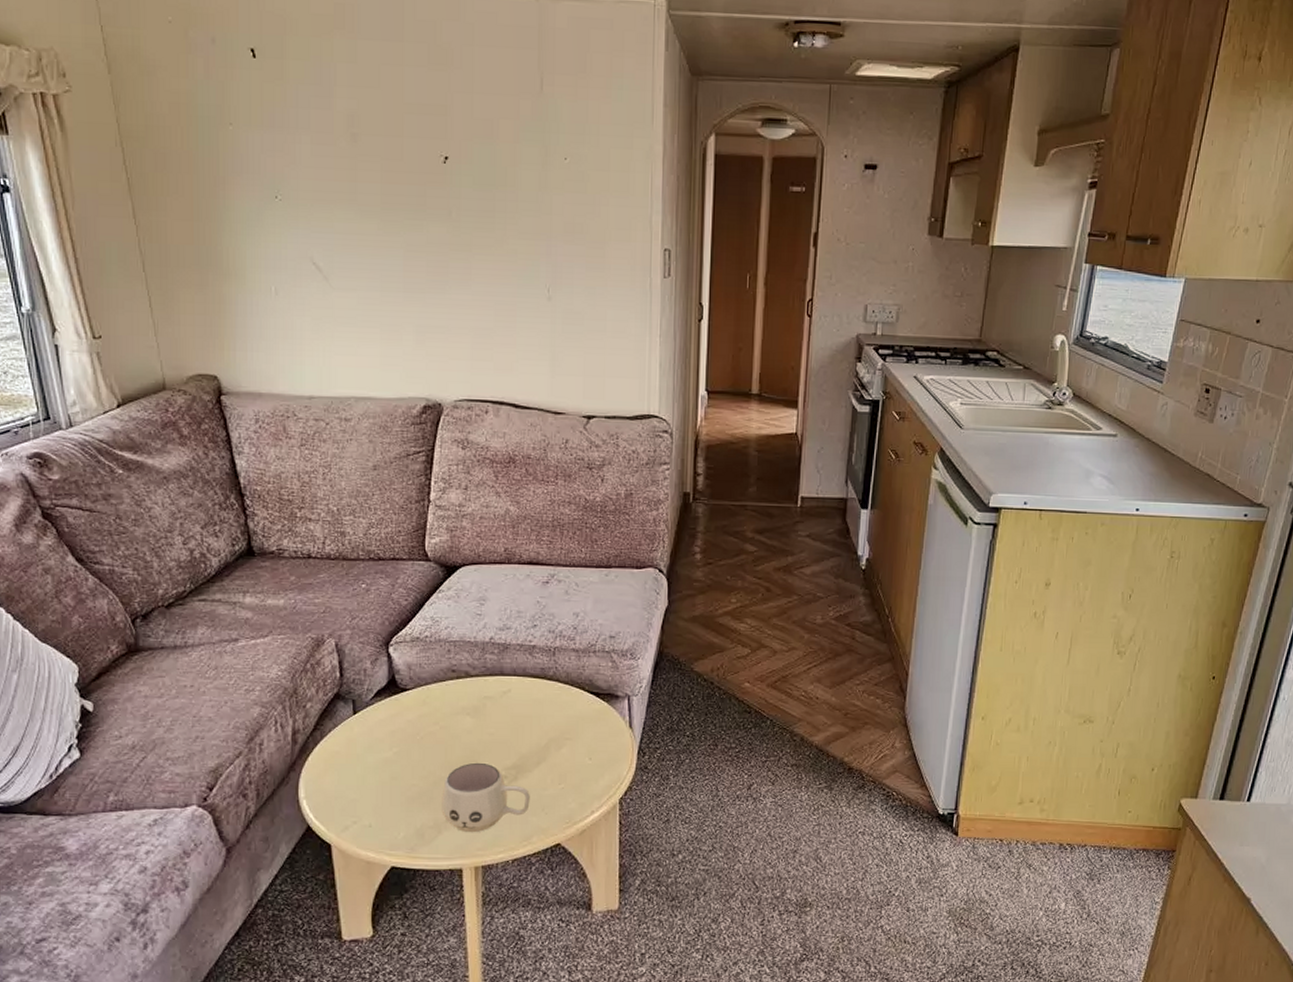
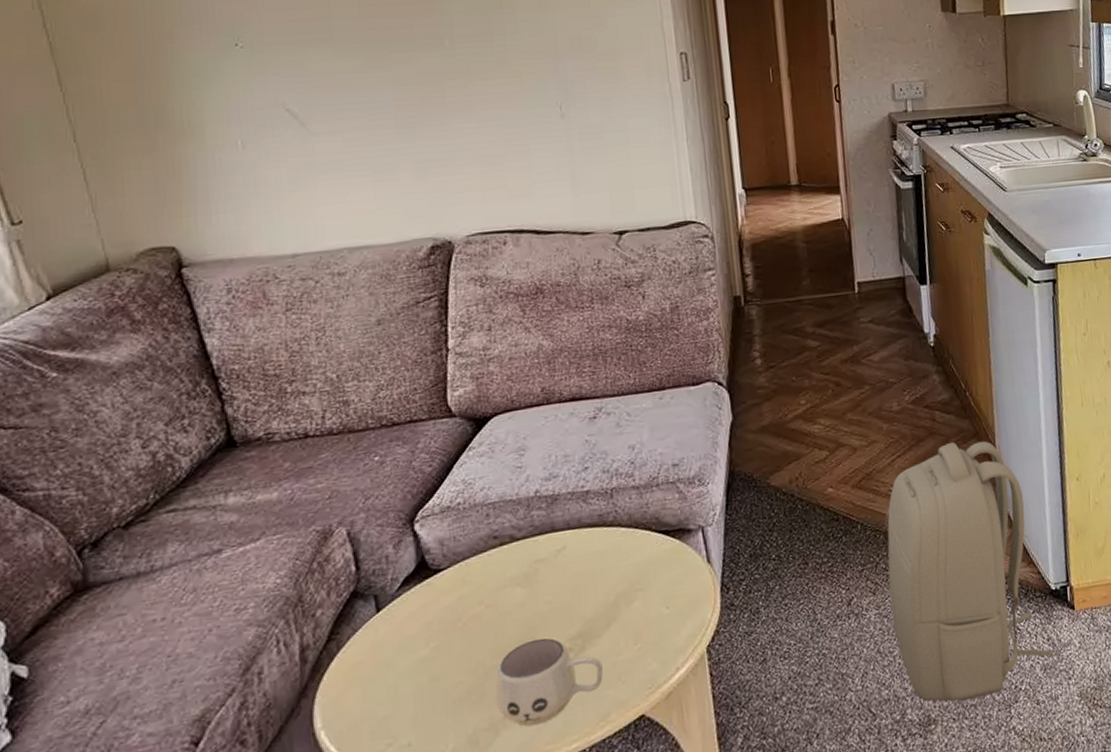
backpack: none [786,661,931,894] -> present [884,441,1054,702]

